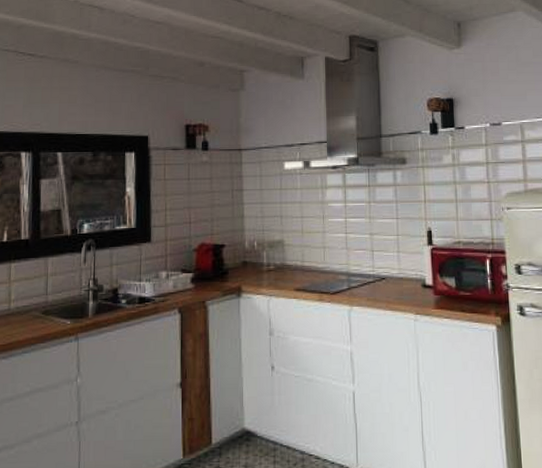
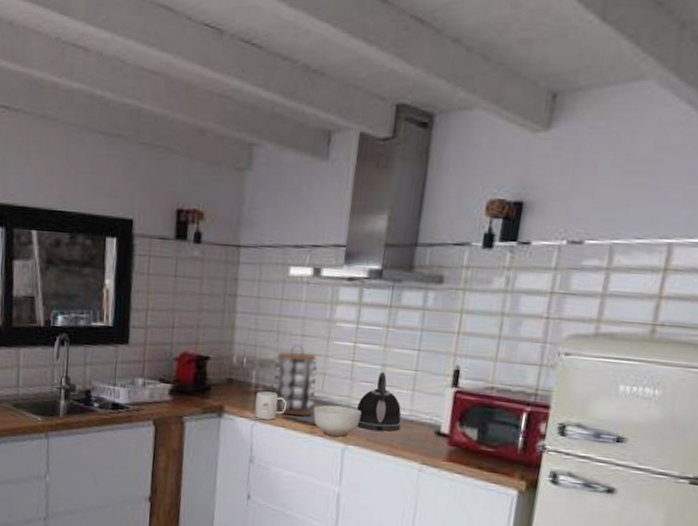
mug: none [268,269,297,295] -> present [254,391,287,420]
spice rack: none [282,224,320,287] -> present [273,343,318,417]
bowl: none [318,273,360,300] -> present [312,404,362,437]
kettle: none [355,240,394,290] -> present [356,372,402,432]

